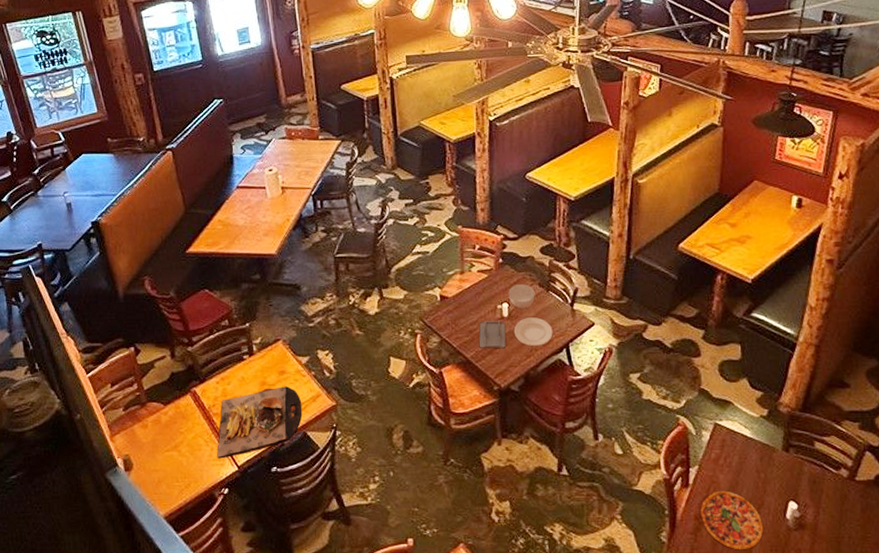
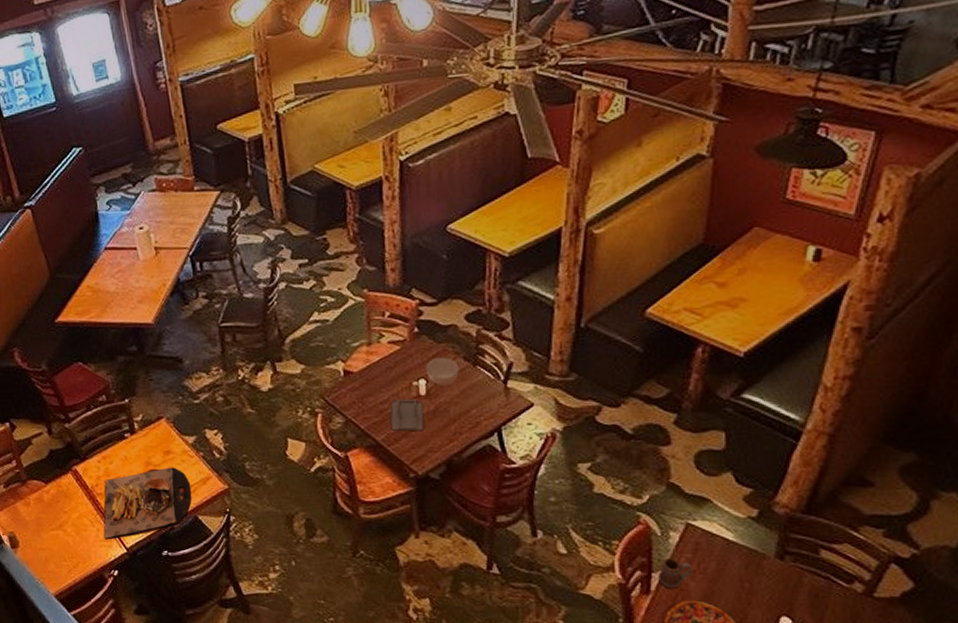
plate: present [513,317,553,347] -> none [433,396,482,430]
beer mug: none [695,453,721,482] -> present [658,557,693,590]

